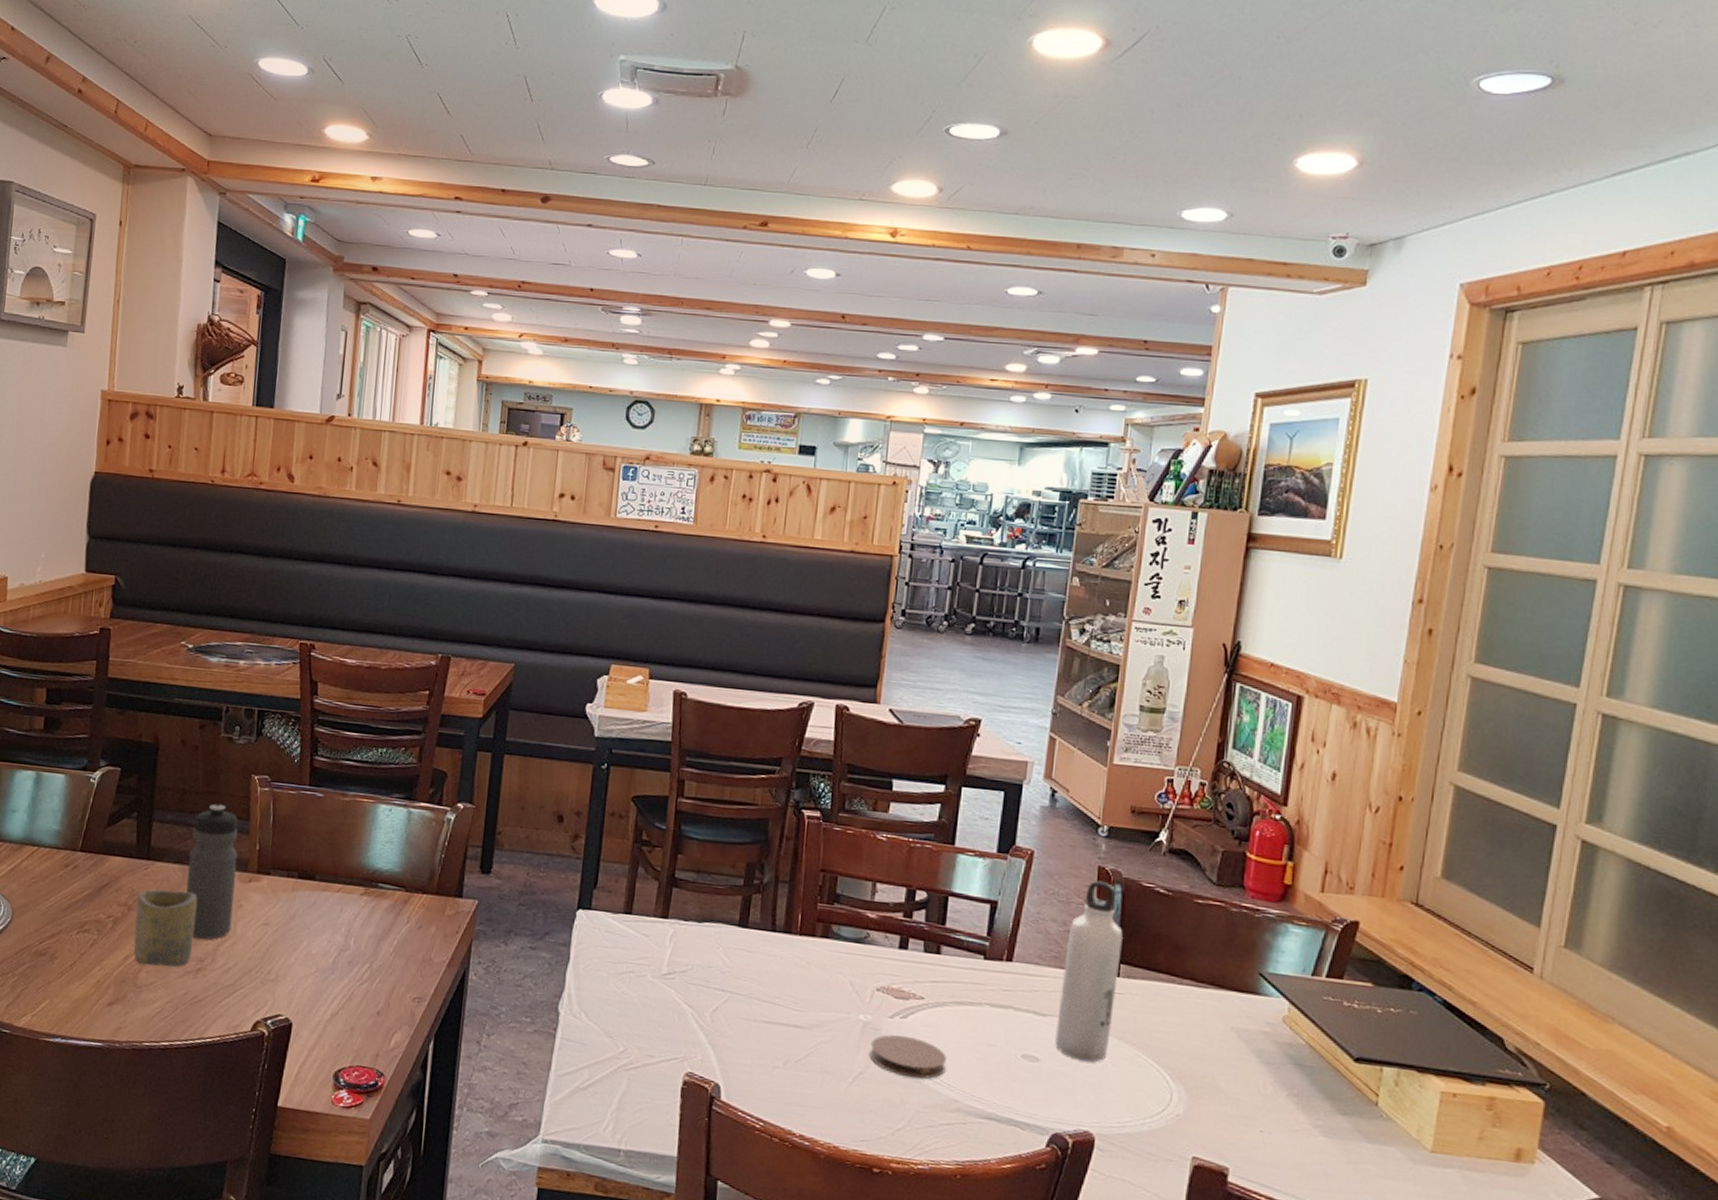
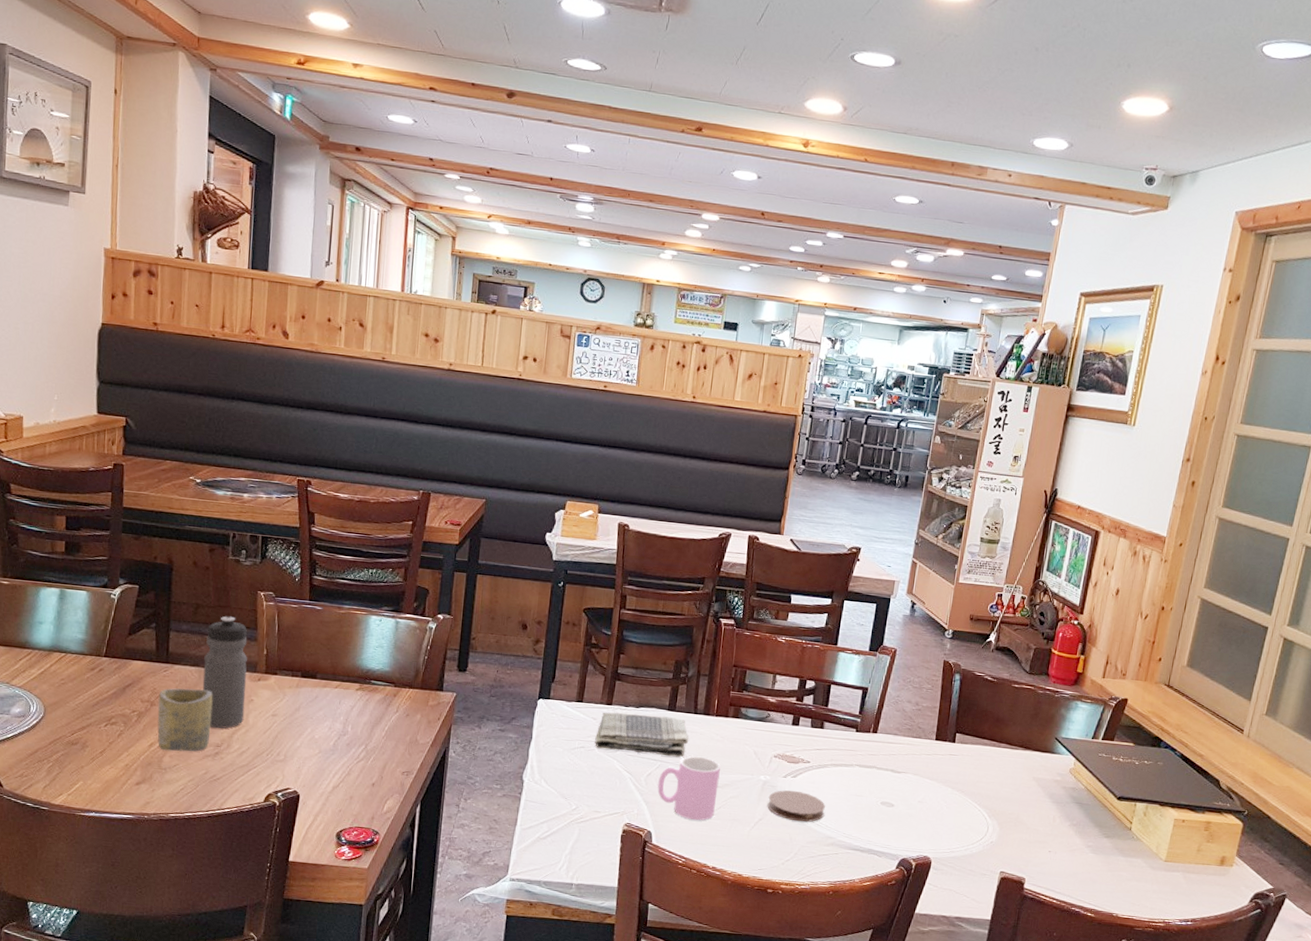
dish towel: none [647,927,766,988] -> present [595,712,689,758]
cup: none [727,986,807,1073] -> present [657,756,721,821]
water bottle: present [1055,880,1123,1062] -> none [906,671,959,806]

